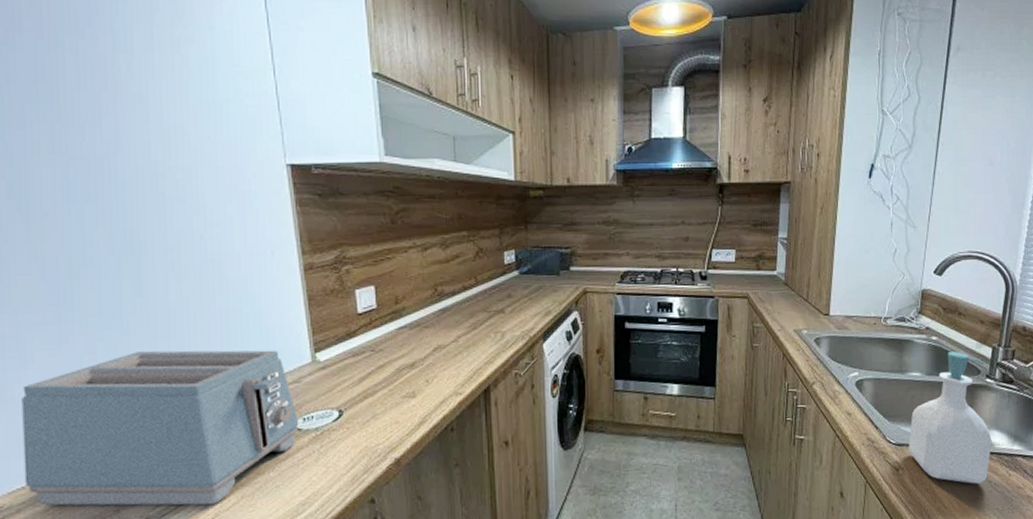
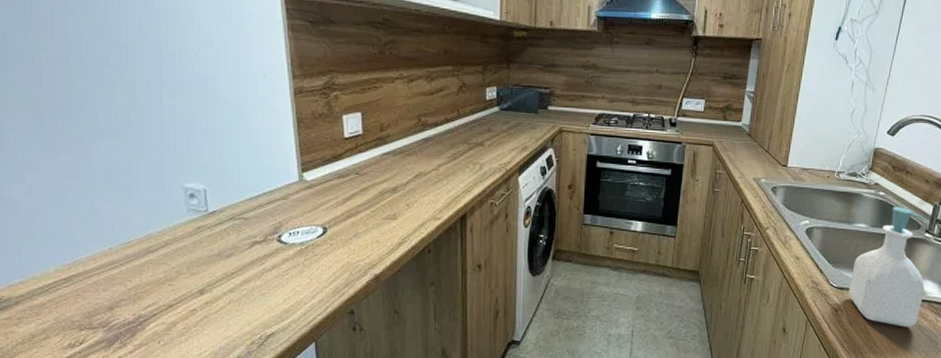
toaster: present [22,350,299,506] -> none [19,161,285,308]

